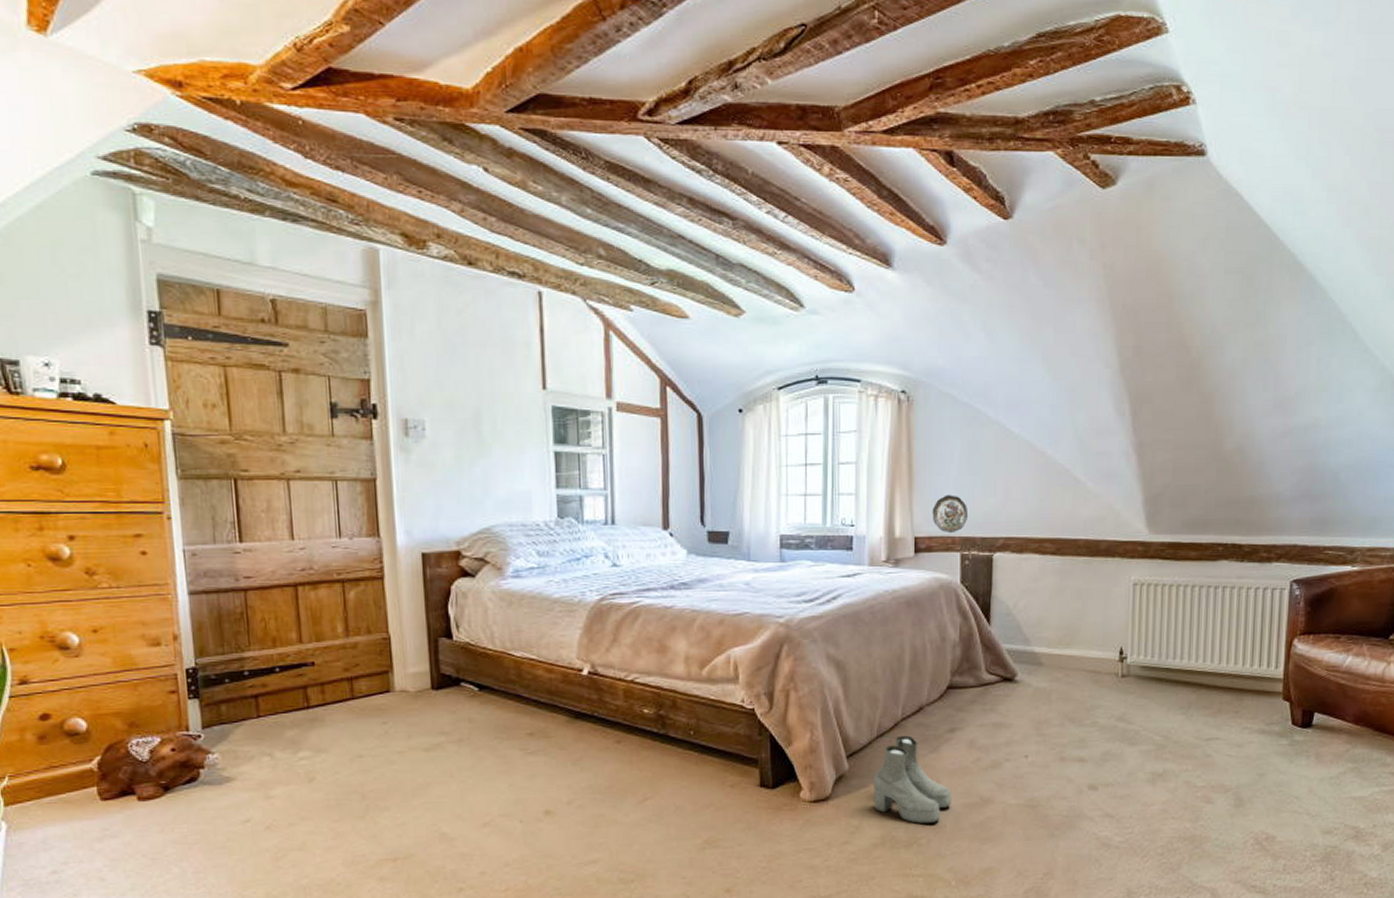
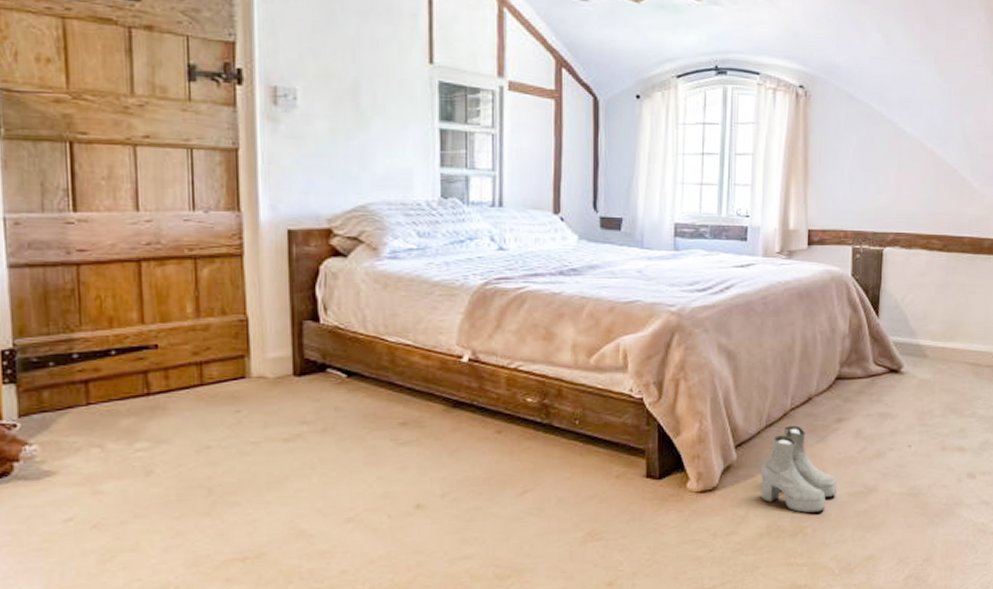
decorative plate: present [932,494,969,534] -> none [826,189,861,227]

